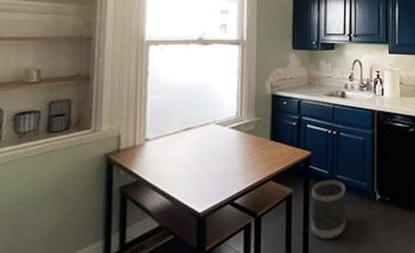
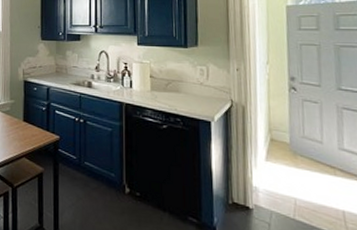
wastebasket: present [311,179,346,240] -> none [60,165,94,222]

